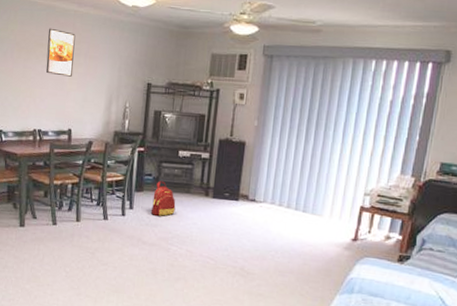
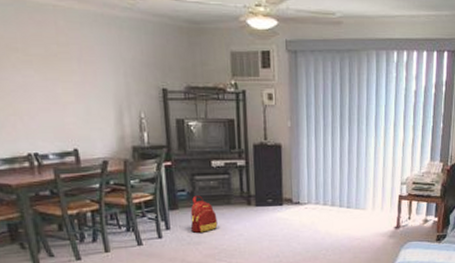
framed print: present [45,28,76,77] -> none [21,27,67,87]

